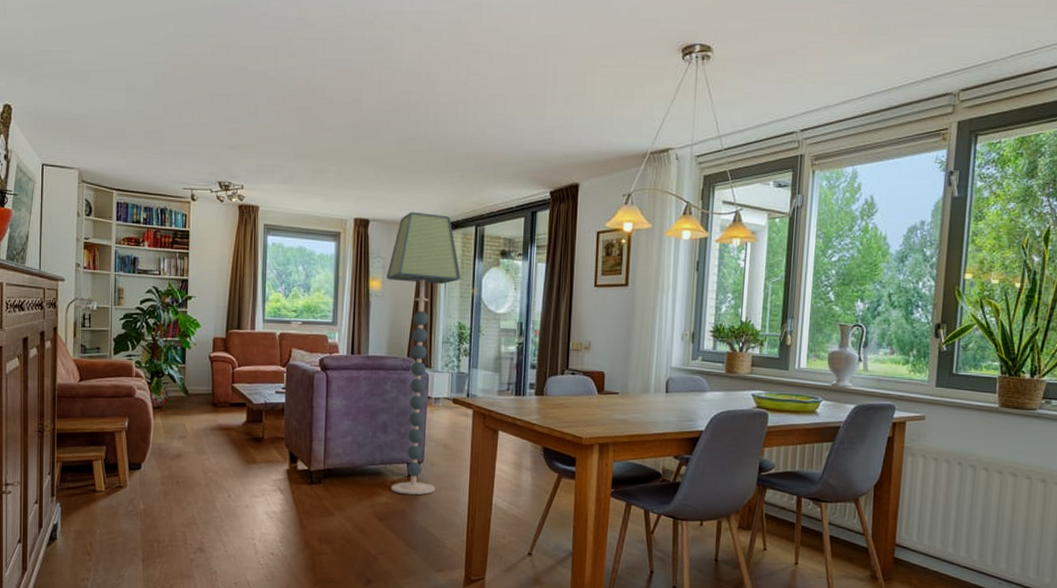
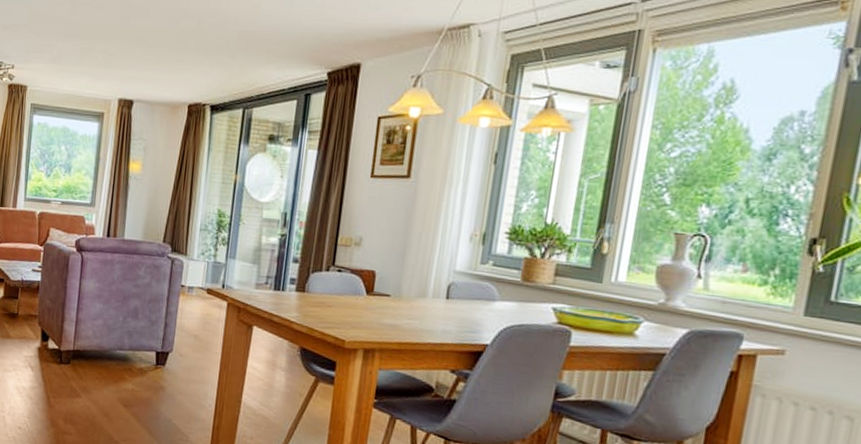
floor lamp: present [387,211,461,495] -> none [137,92,225,385]

